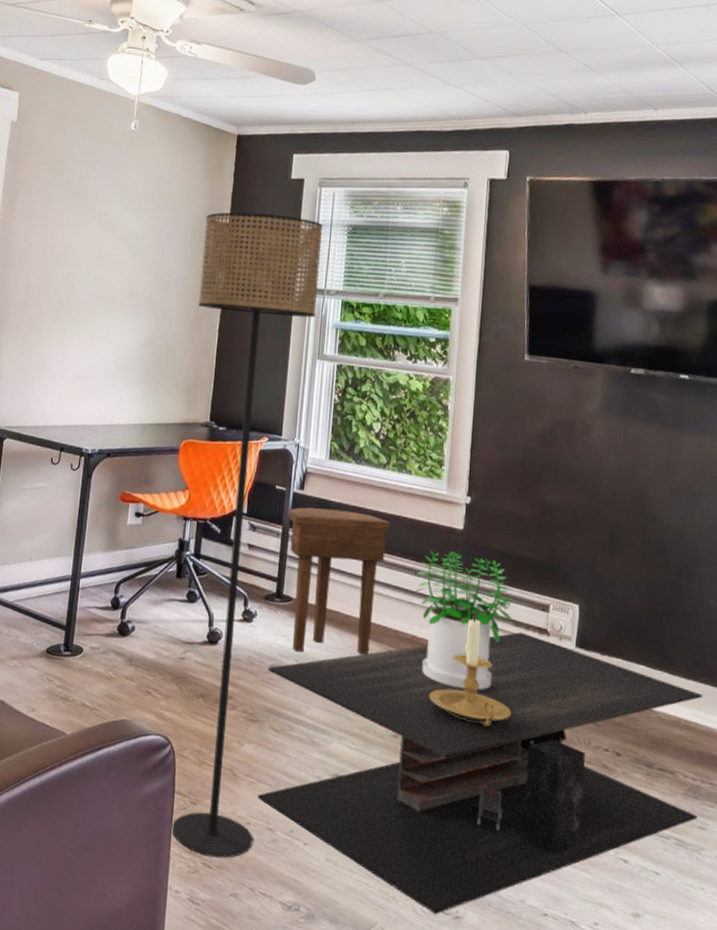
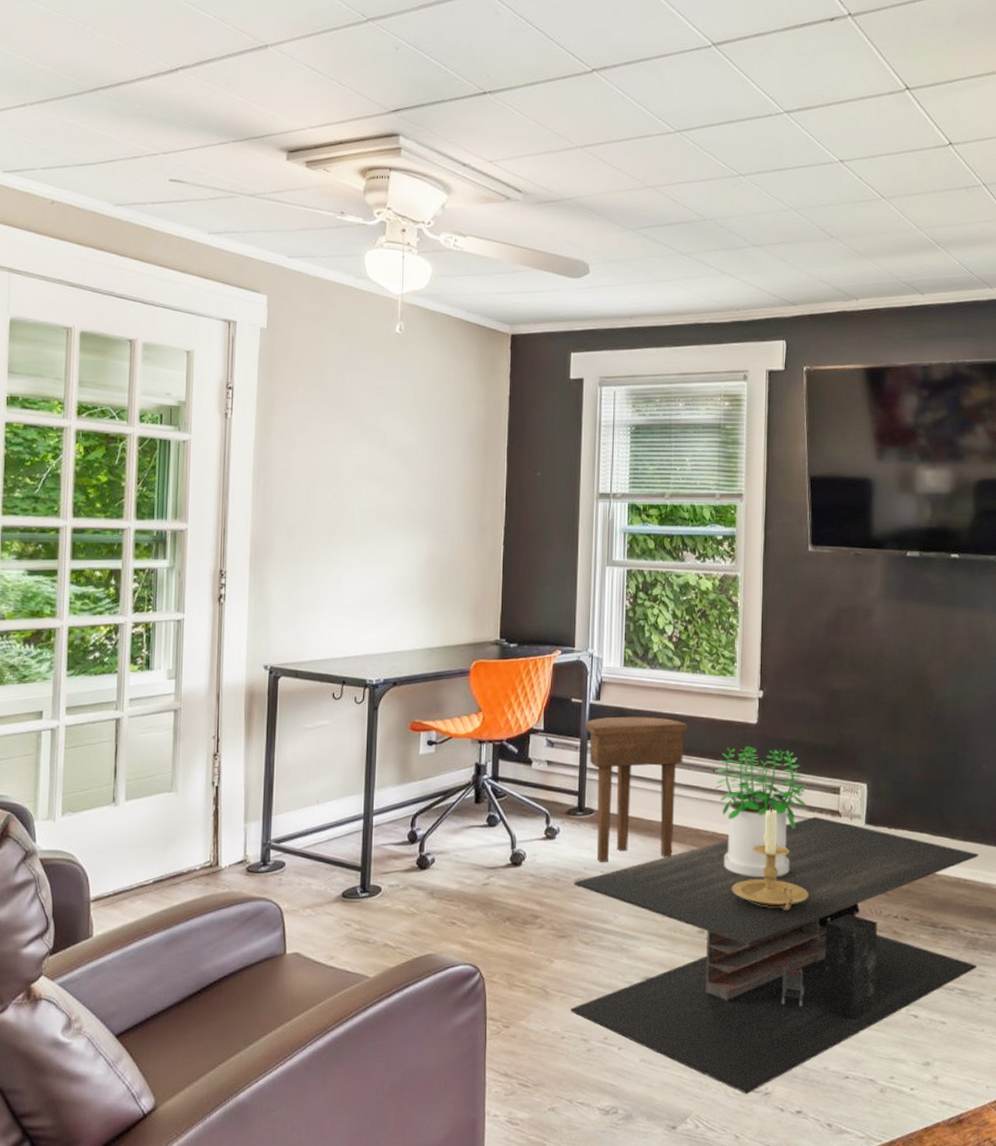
floor lamp: present [172,212,323,858] -> none [480,417,606,1075]

